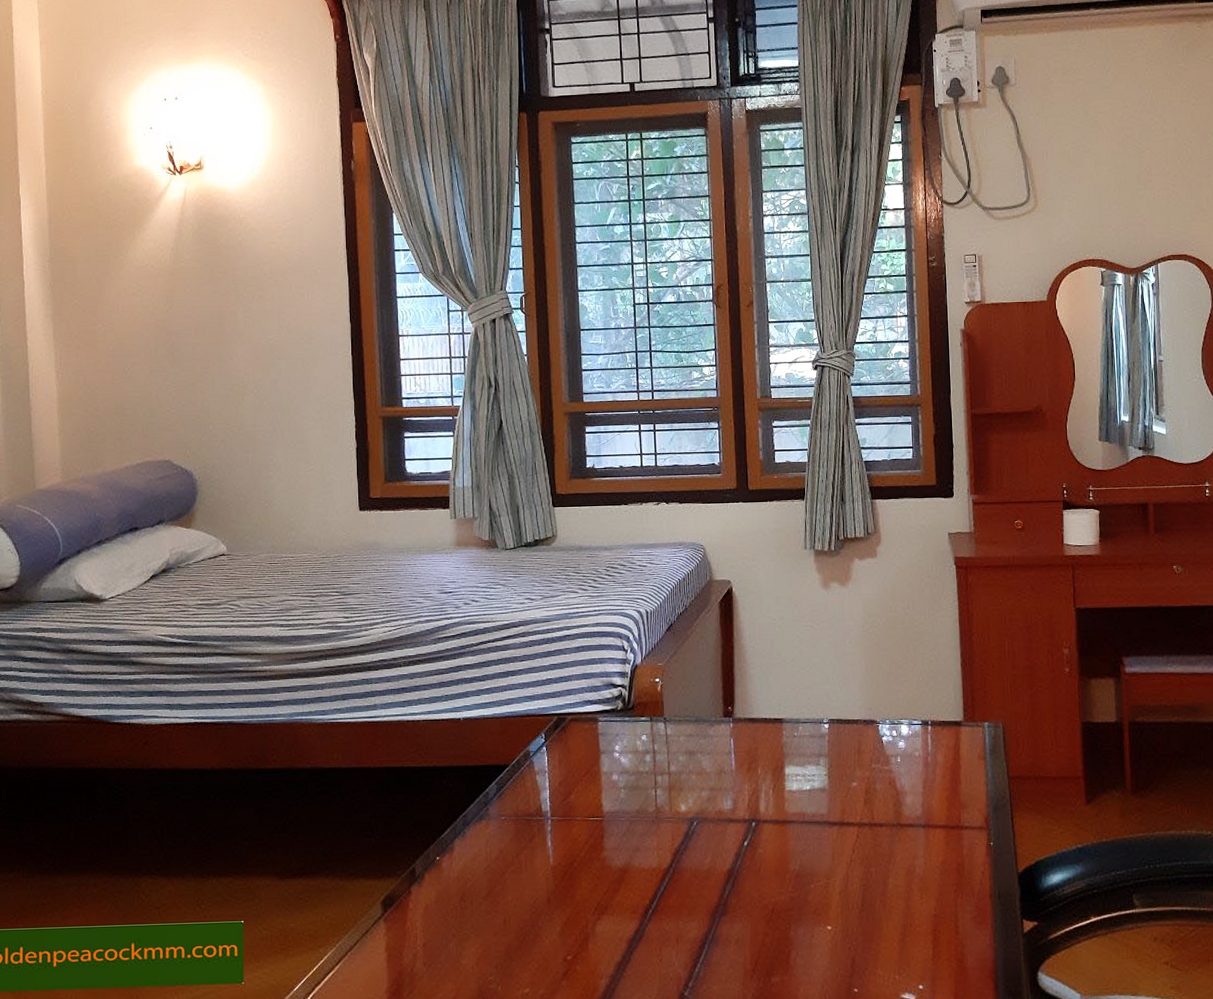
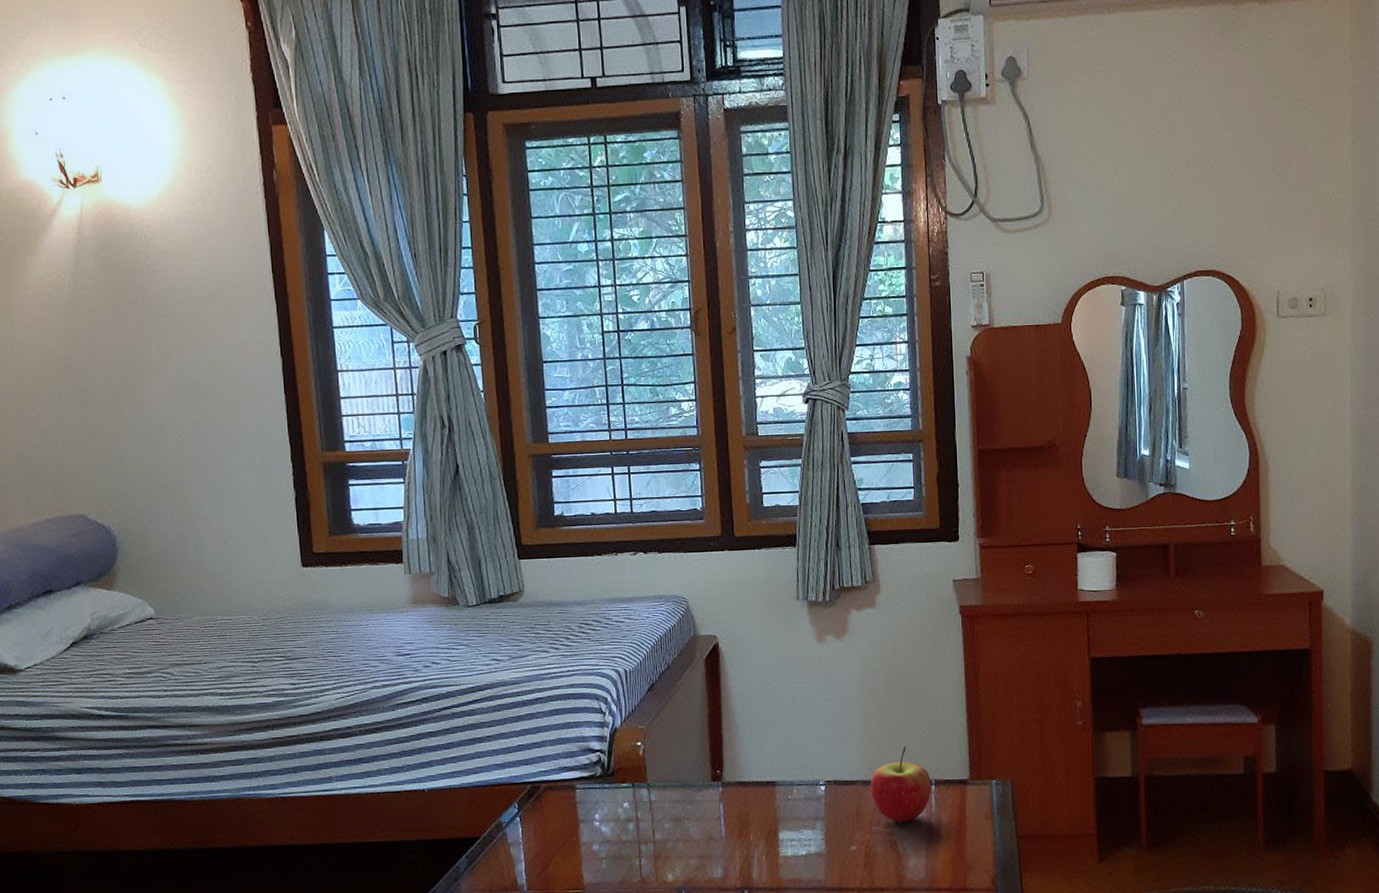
apple: none [870,688,928,760] -> present [870,746,932,822]

